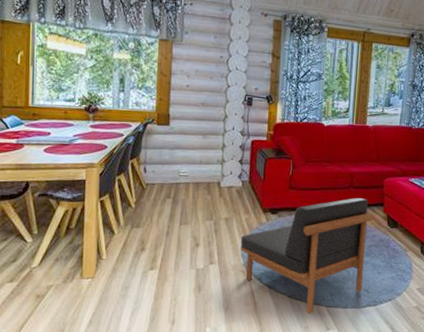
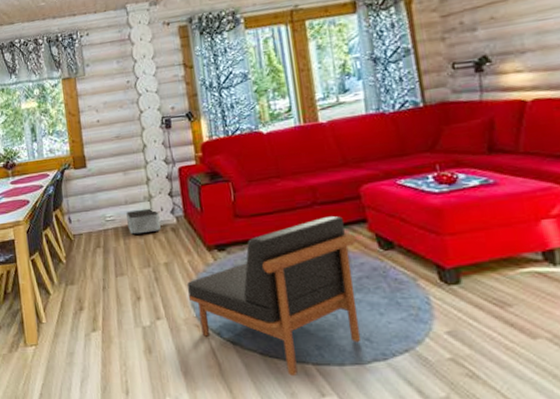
storage bin: none [199,170,228,191] -> present [126,208,161,235]

